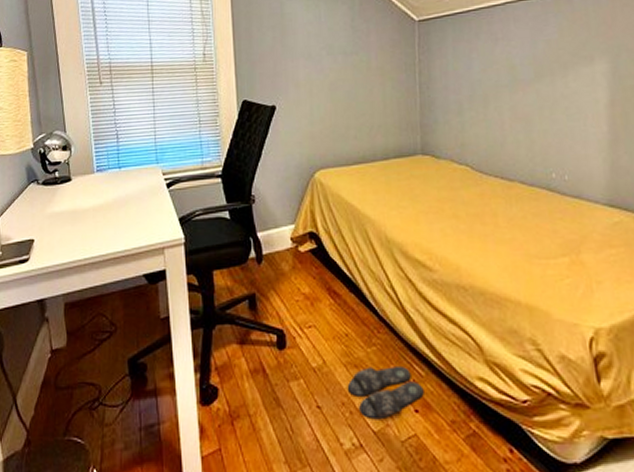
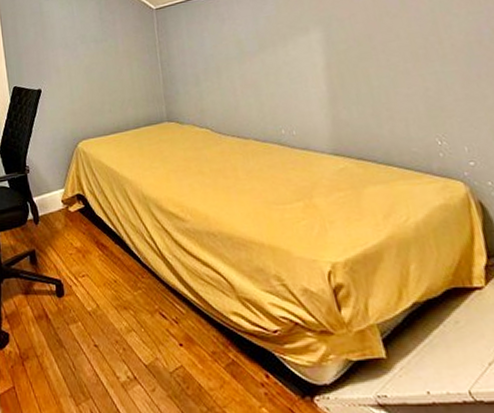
slippers: present [348,365,424,420] -> none [120,305,187,355]

